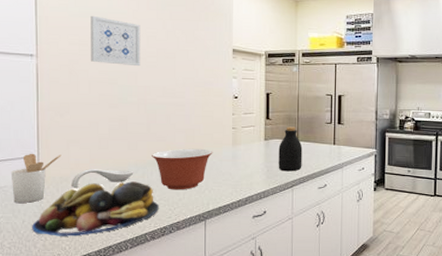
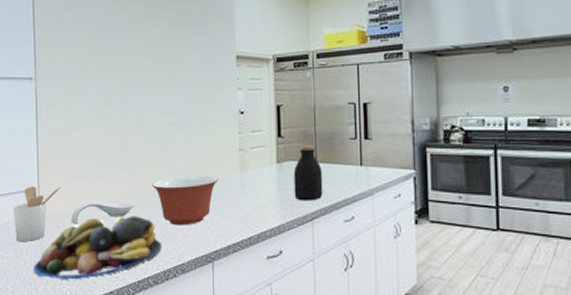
wall art: present [91,15,141,67] -> none [86,30,138,84]

